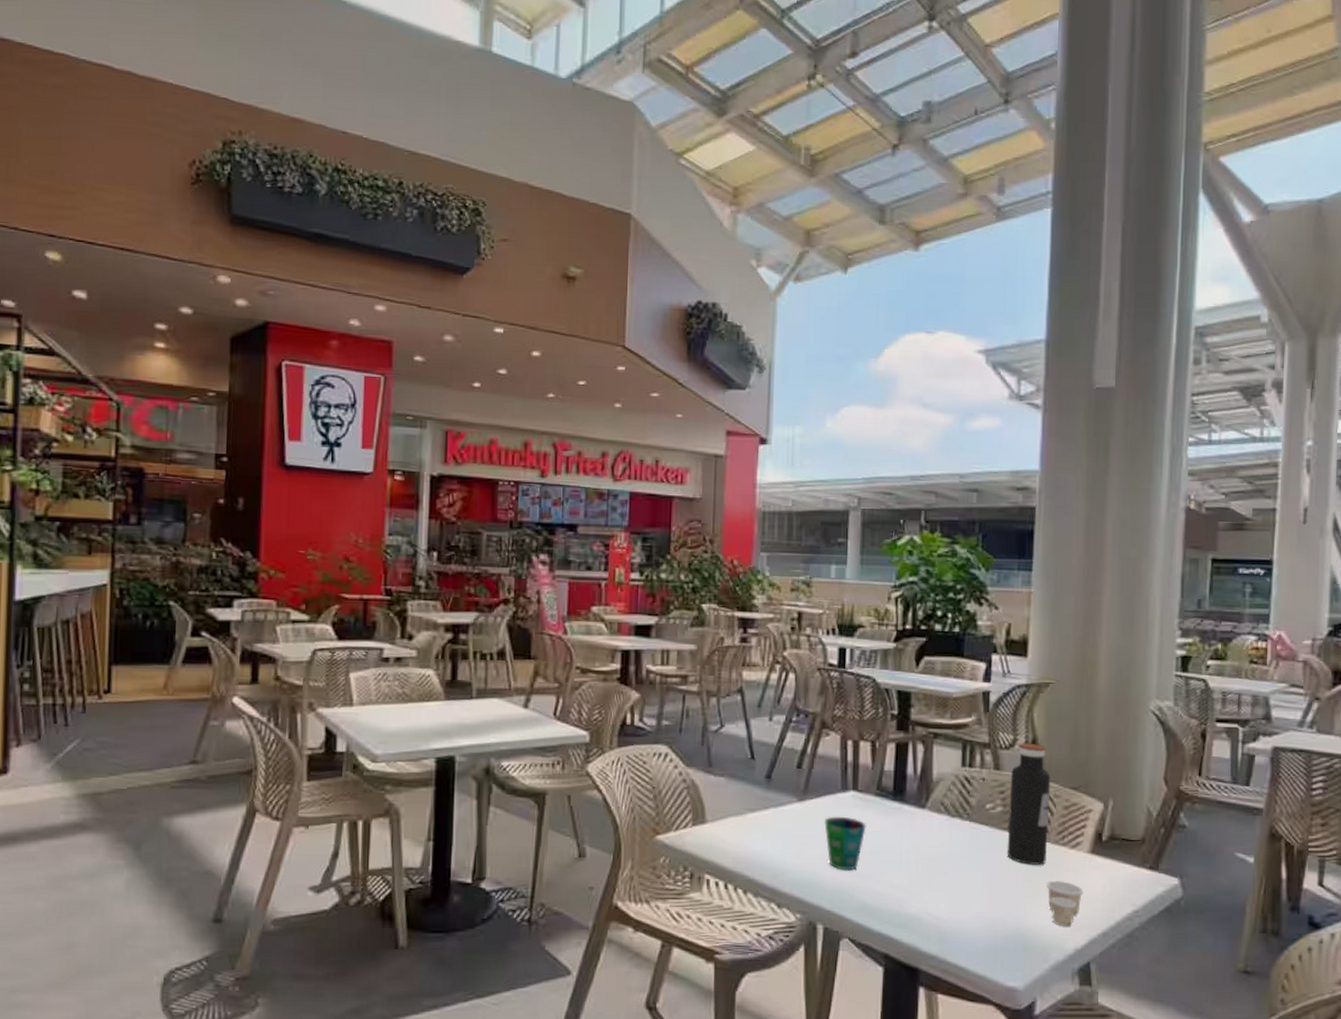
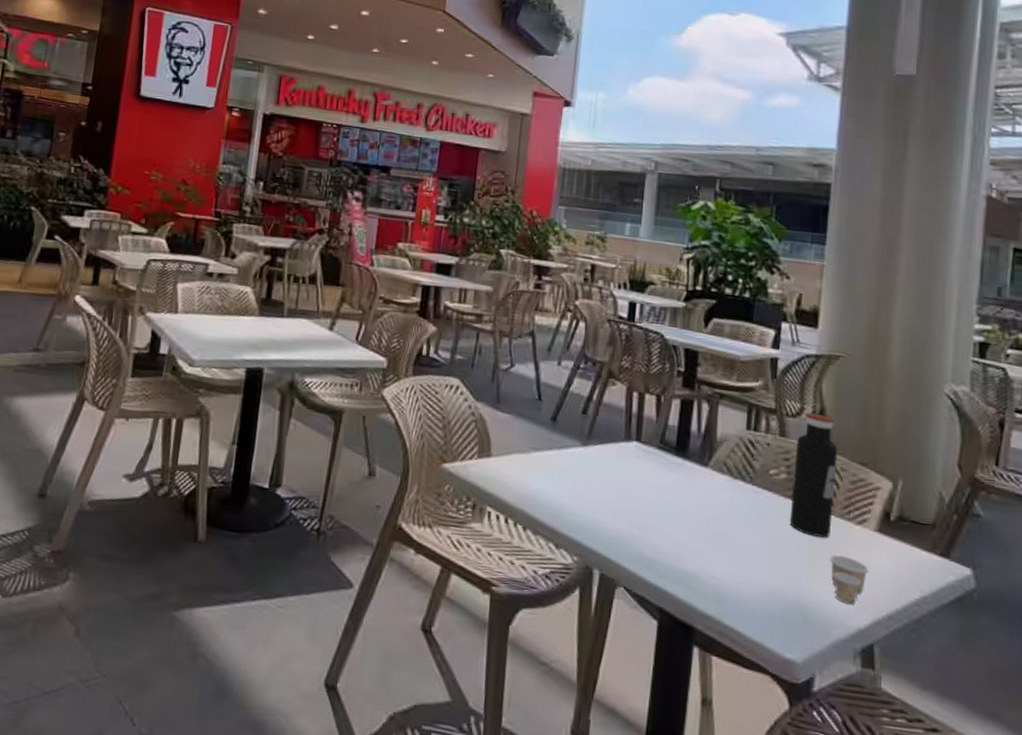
cup: present [824,816,866,870] -> none [606,464,648,520]

